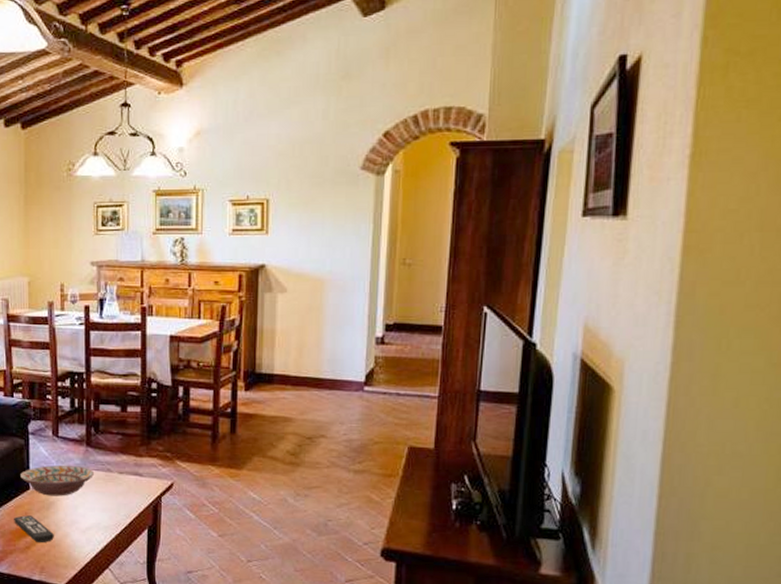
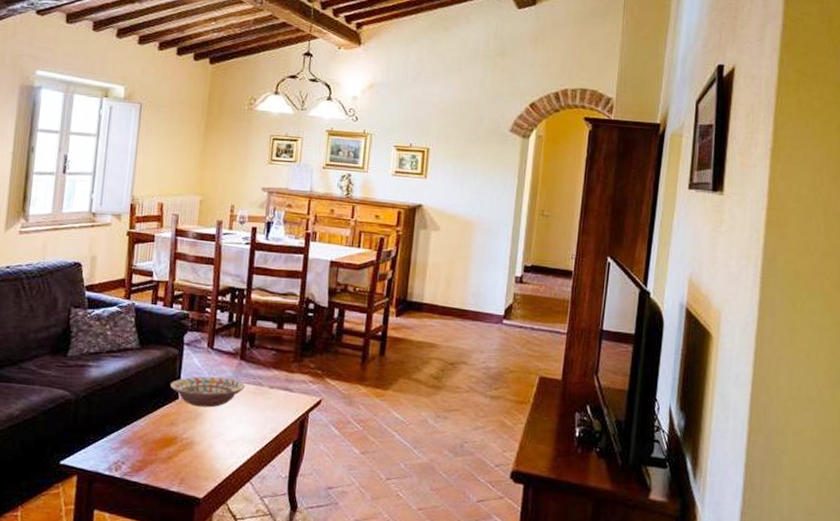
remote control: present [14,515,54,543] -> none [158,425,198,454]

